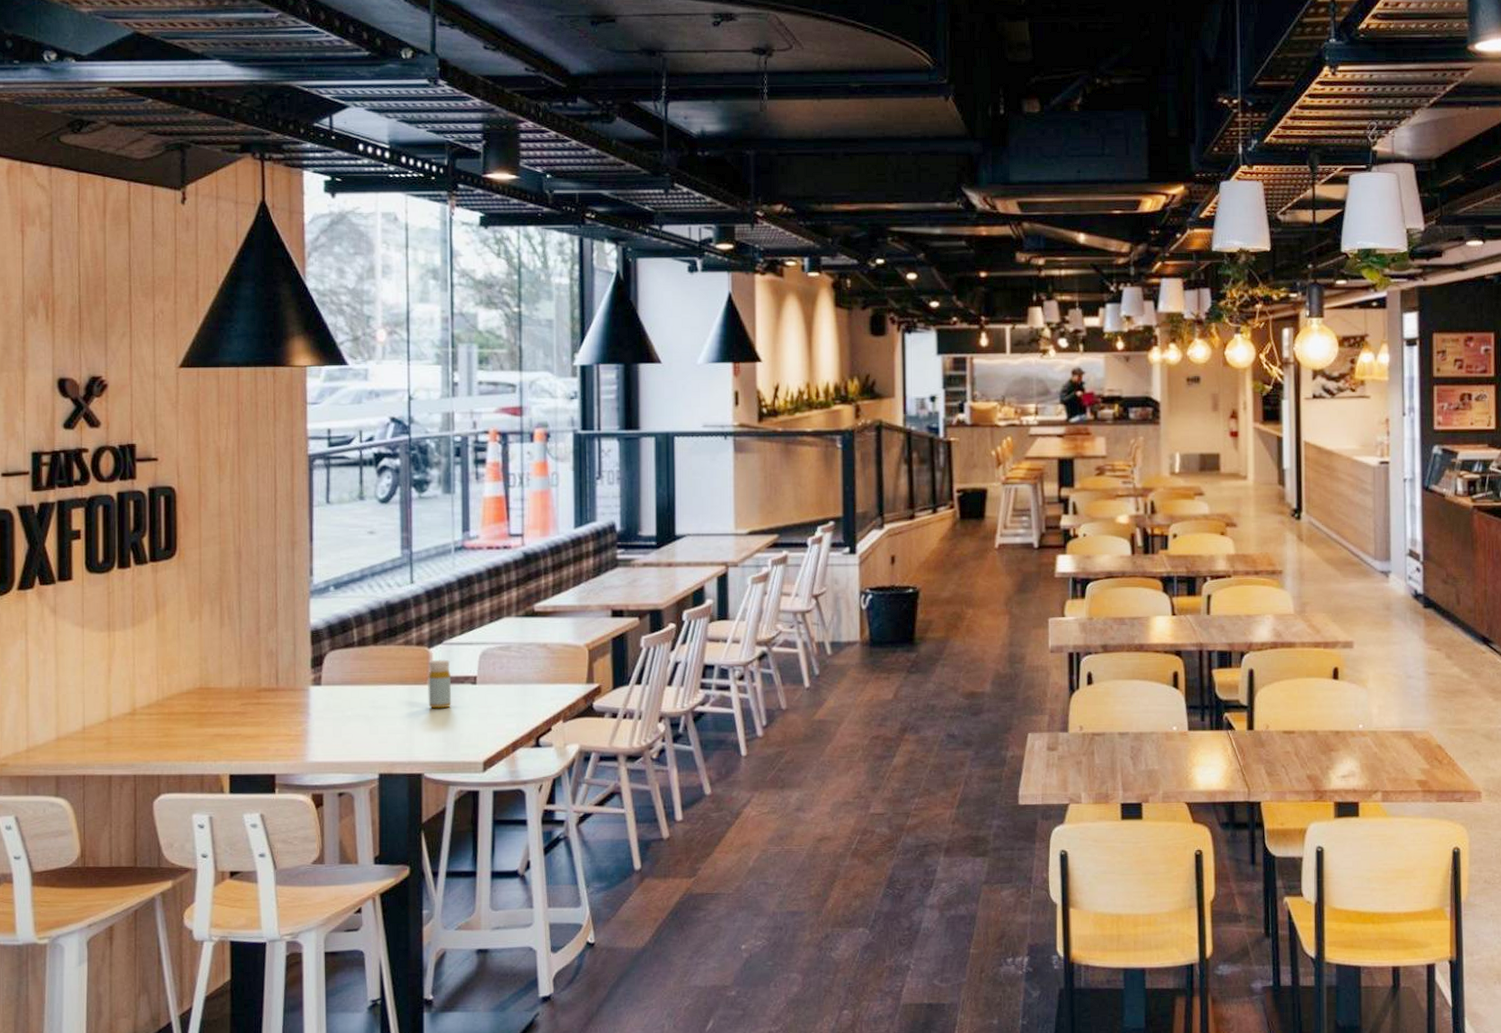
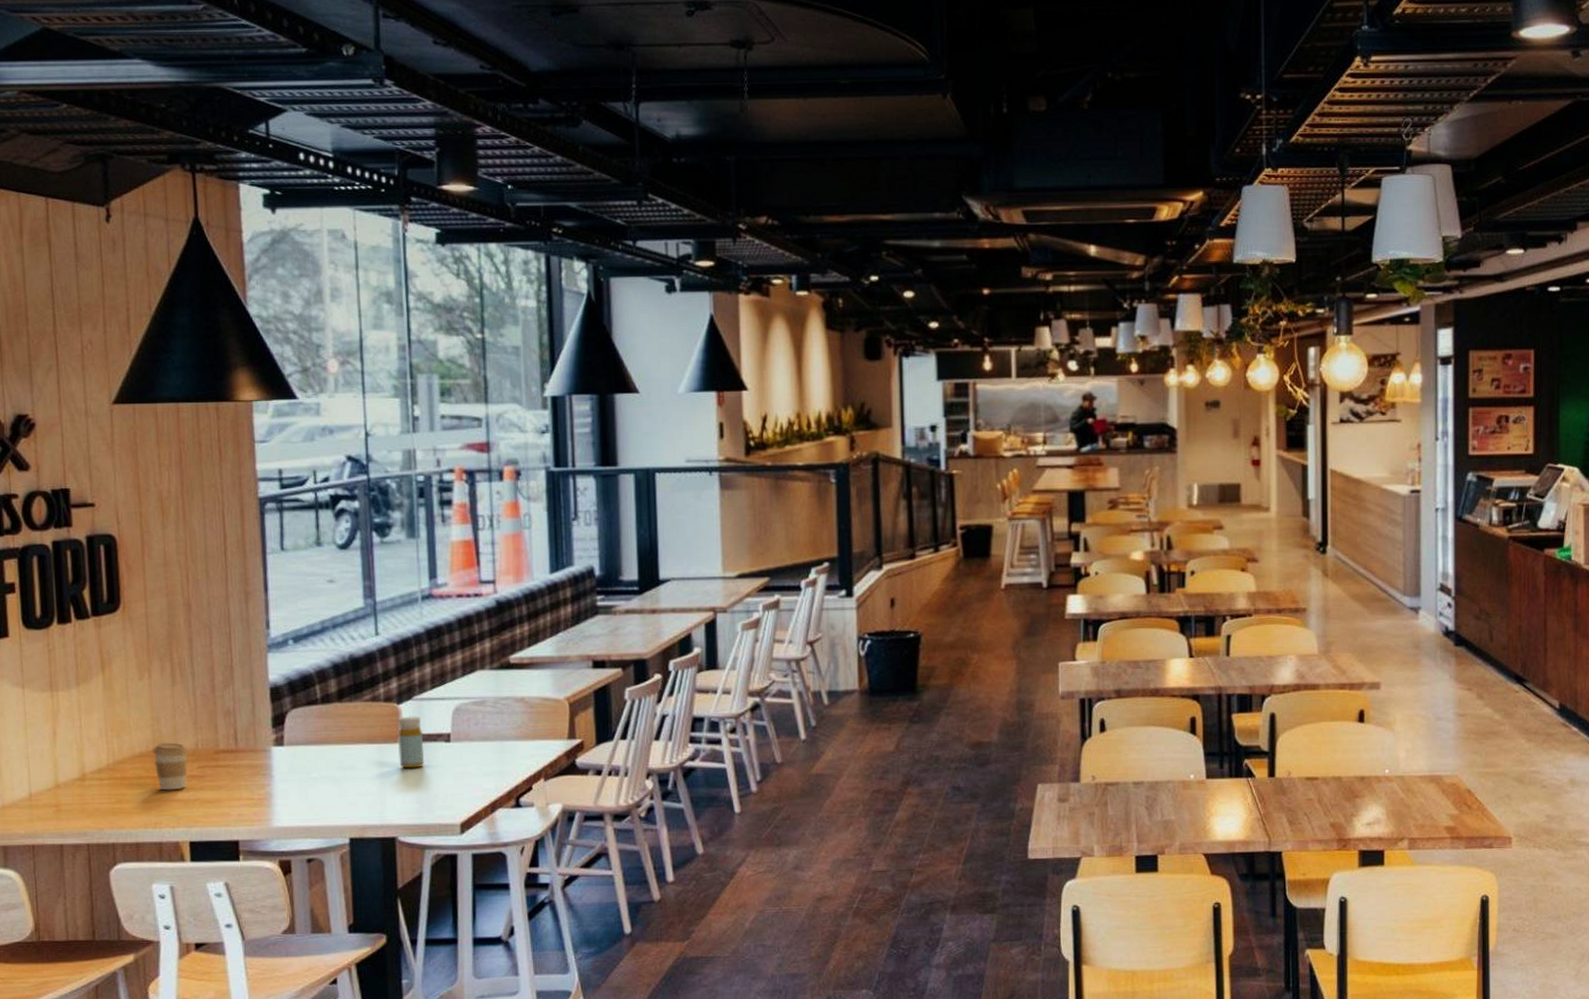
coffee cup: none [200,681,232,726] -> present [153,742,188,791]

